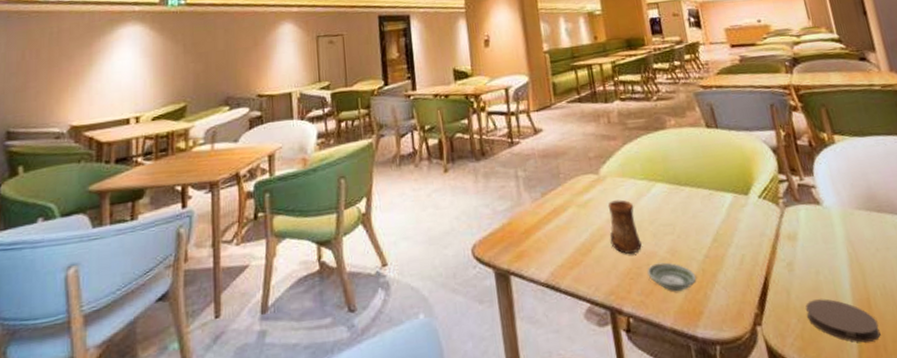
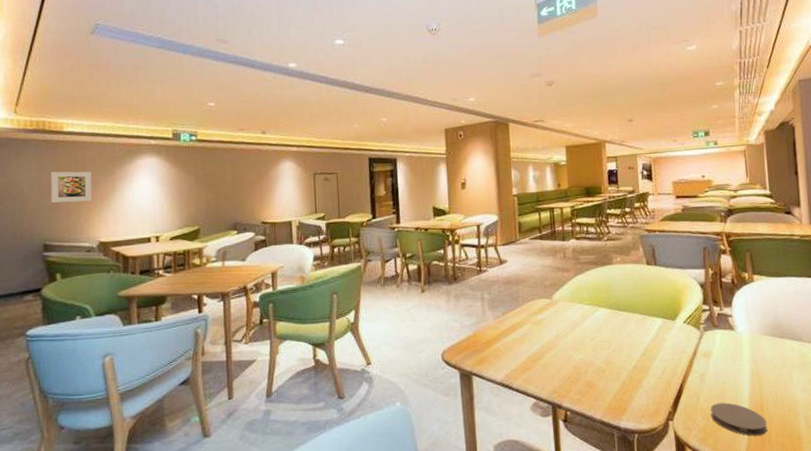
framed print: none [18,44,67,83] -> present [50,171,93,203]
cup: present [607,199,642,254] -> none [556,320,583,363]
saucer: present [647,262,697,292] -> none [585,370,625,393]

